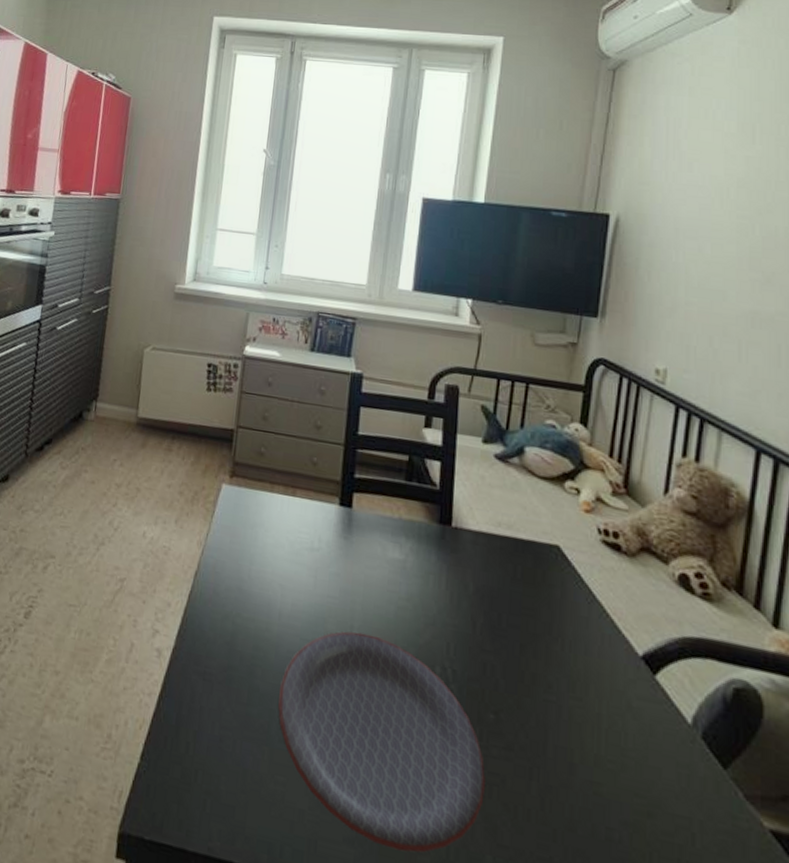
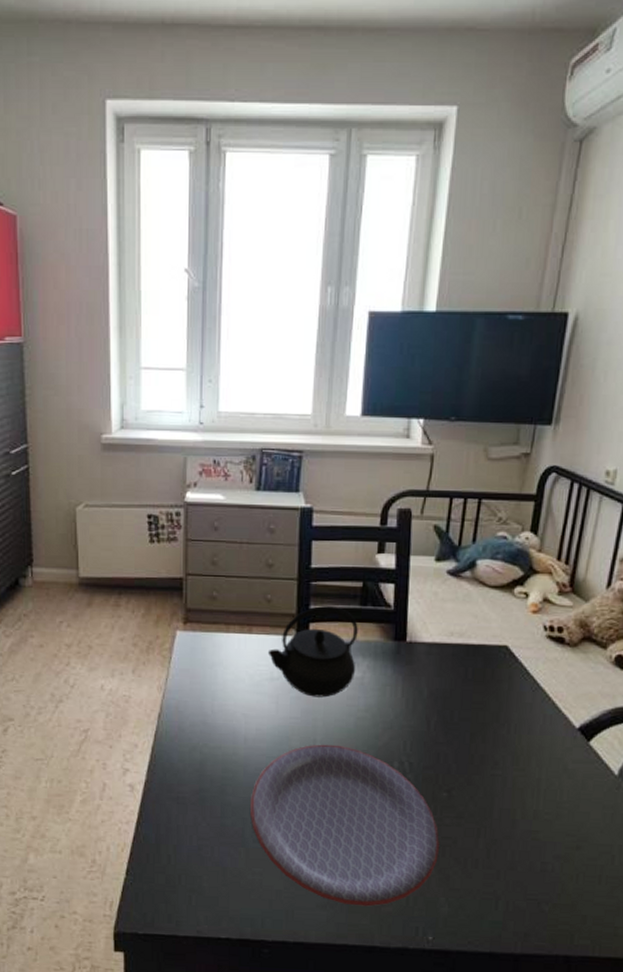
kettle: none [309,476,403,579] -> present [267,606,358,698]

